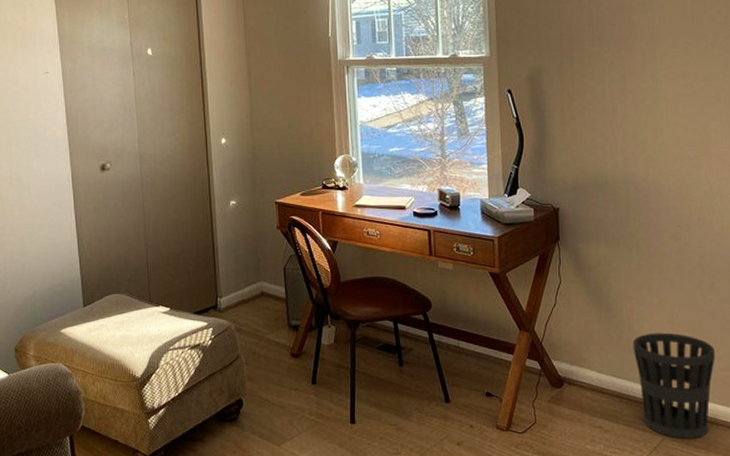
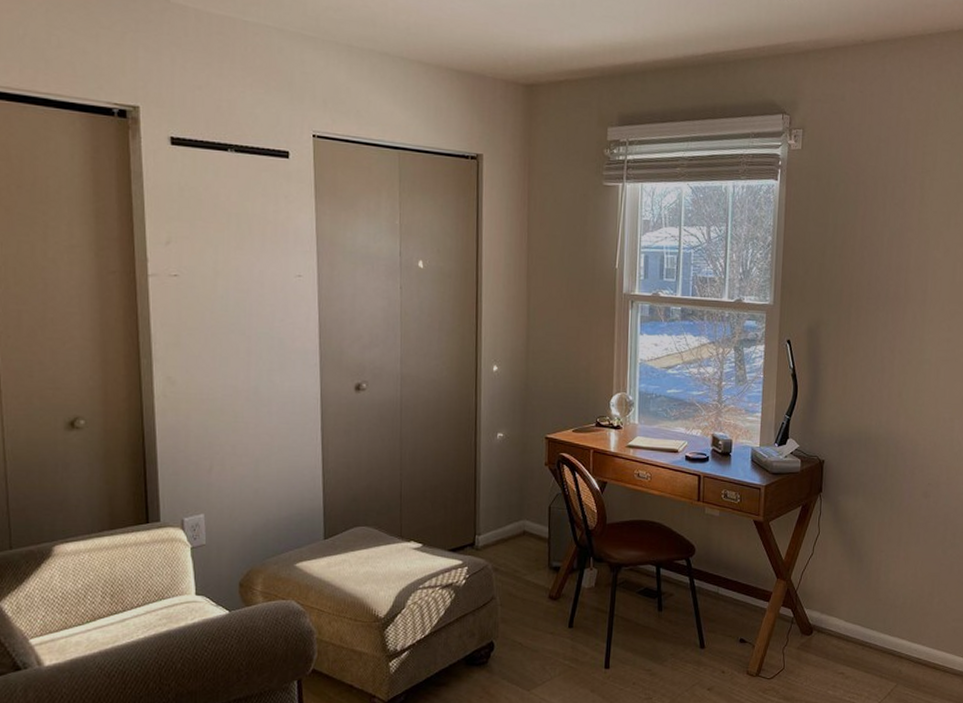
wastebasket: present [632,332,715,439] -> none [878,584,949,685]

